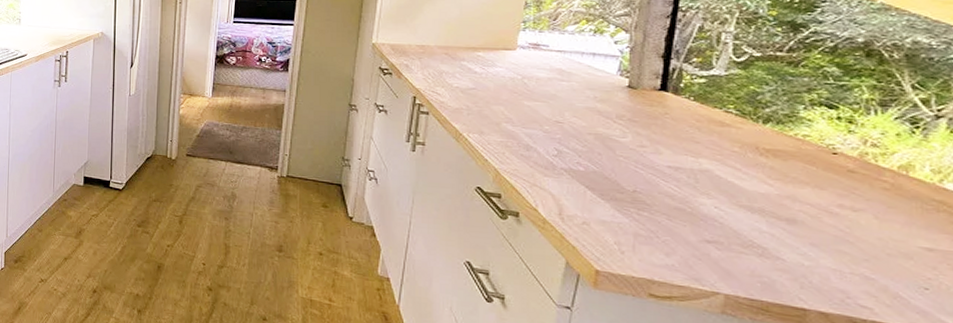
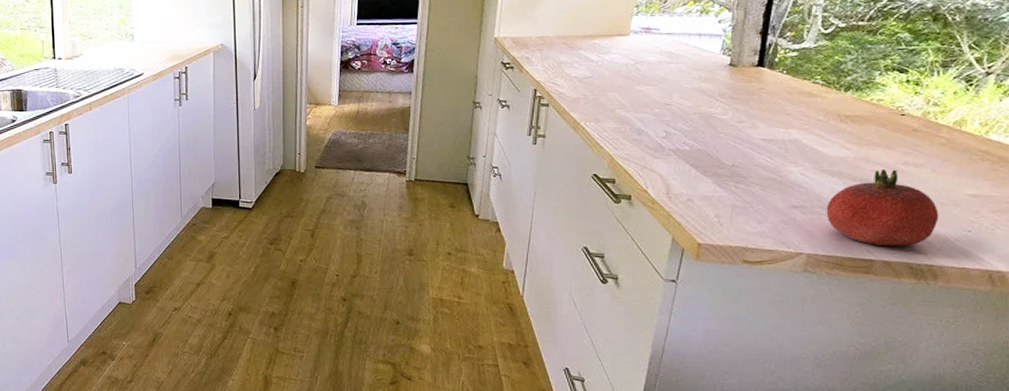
fruit: none [746,210,886,298] -> present [826,169,939,246]

